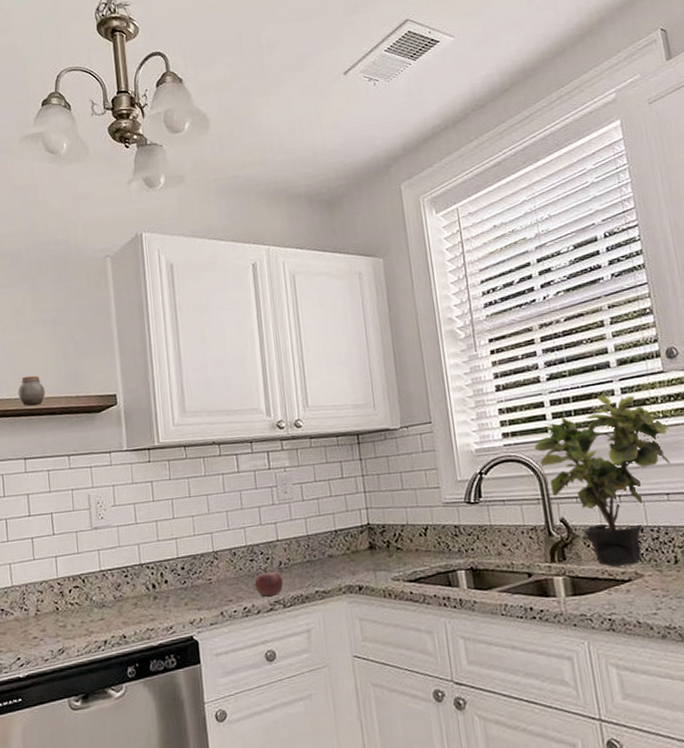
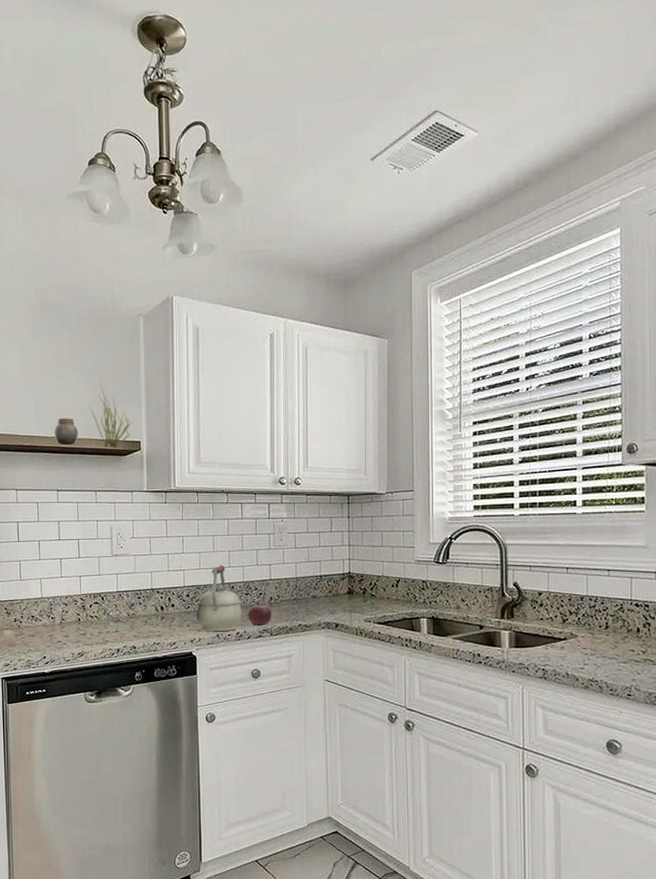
decorative plant: none [56,334,108,405] -> present [90,383,134,448]
kettle: none [194,529,249,610] -> present [196,565,243,632]
potted plant: present [534,395,671,567] -> none [500,480,620,626]

